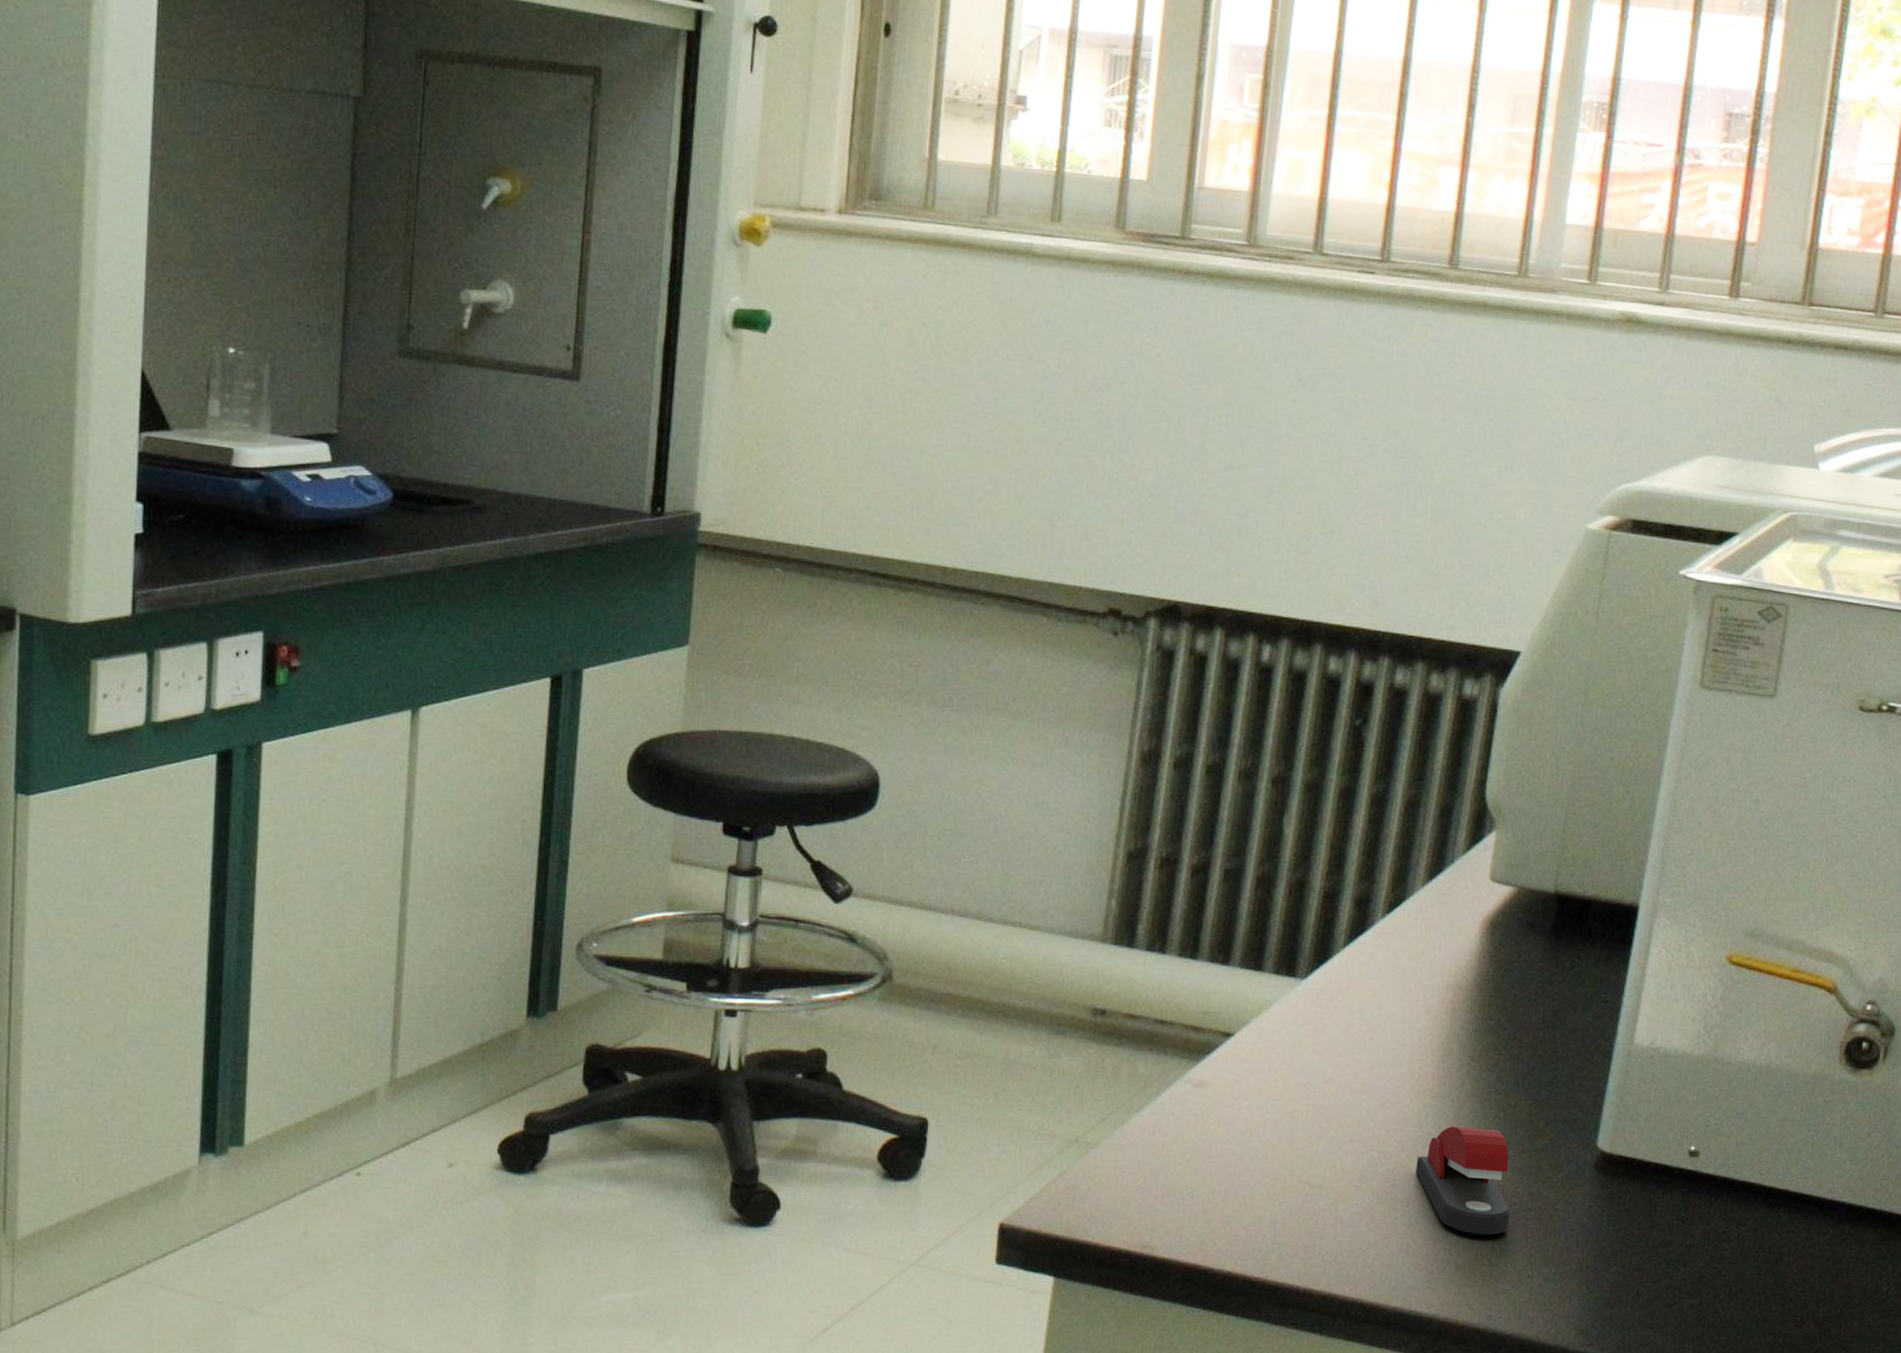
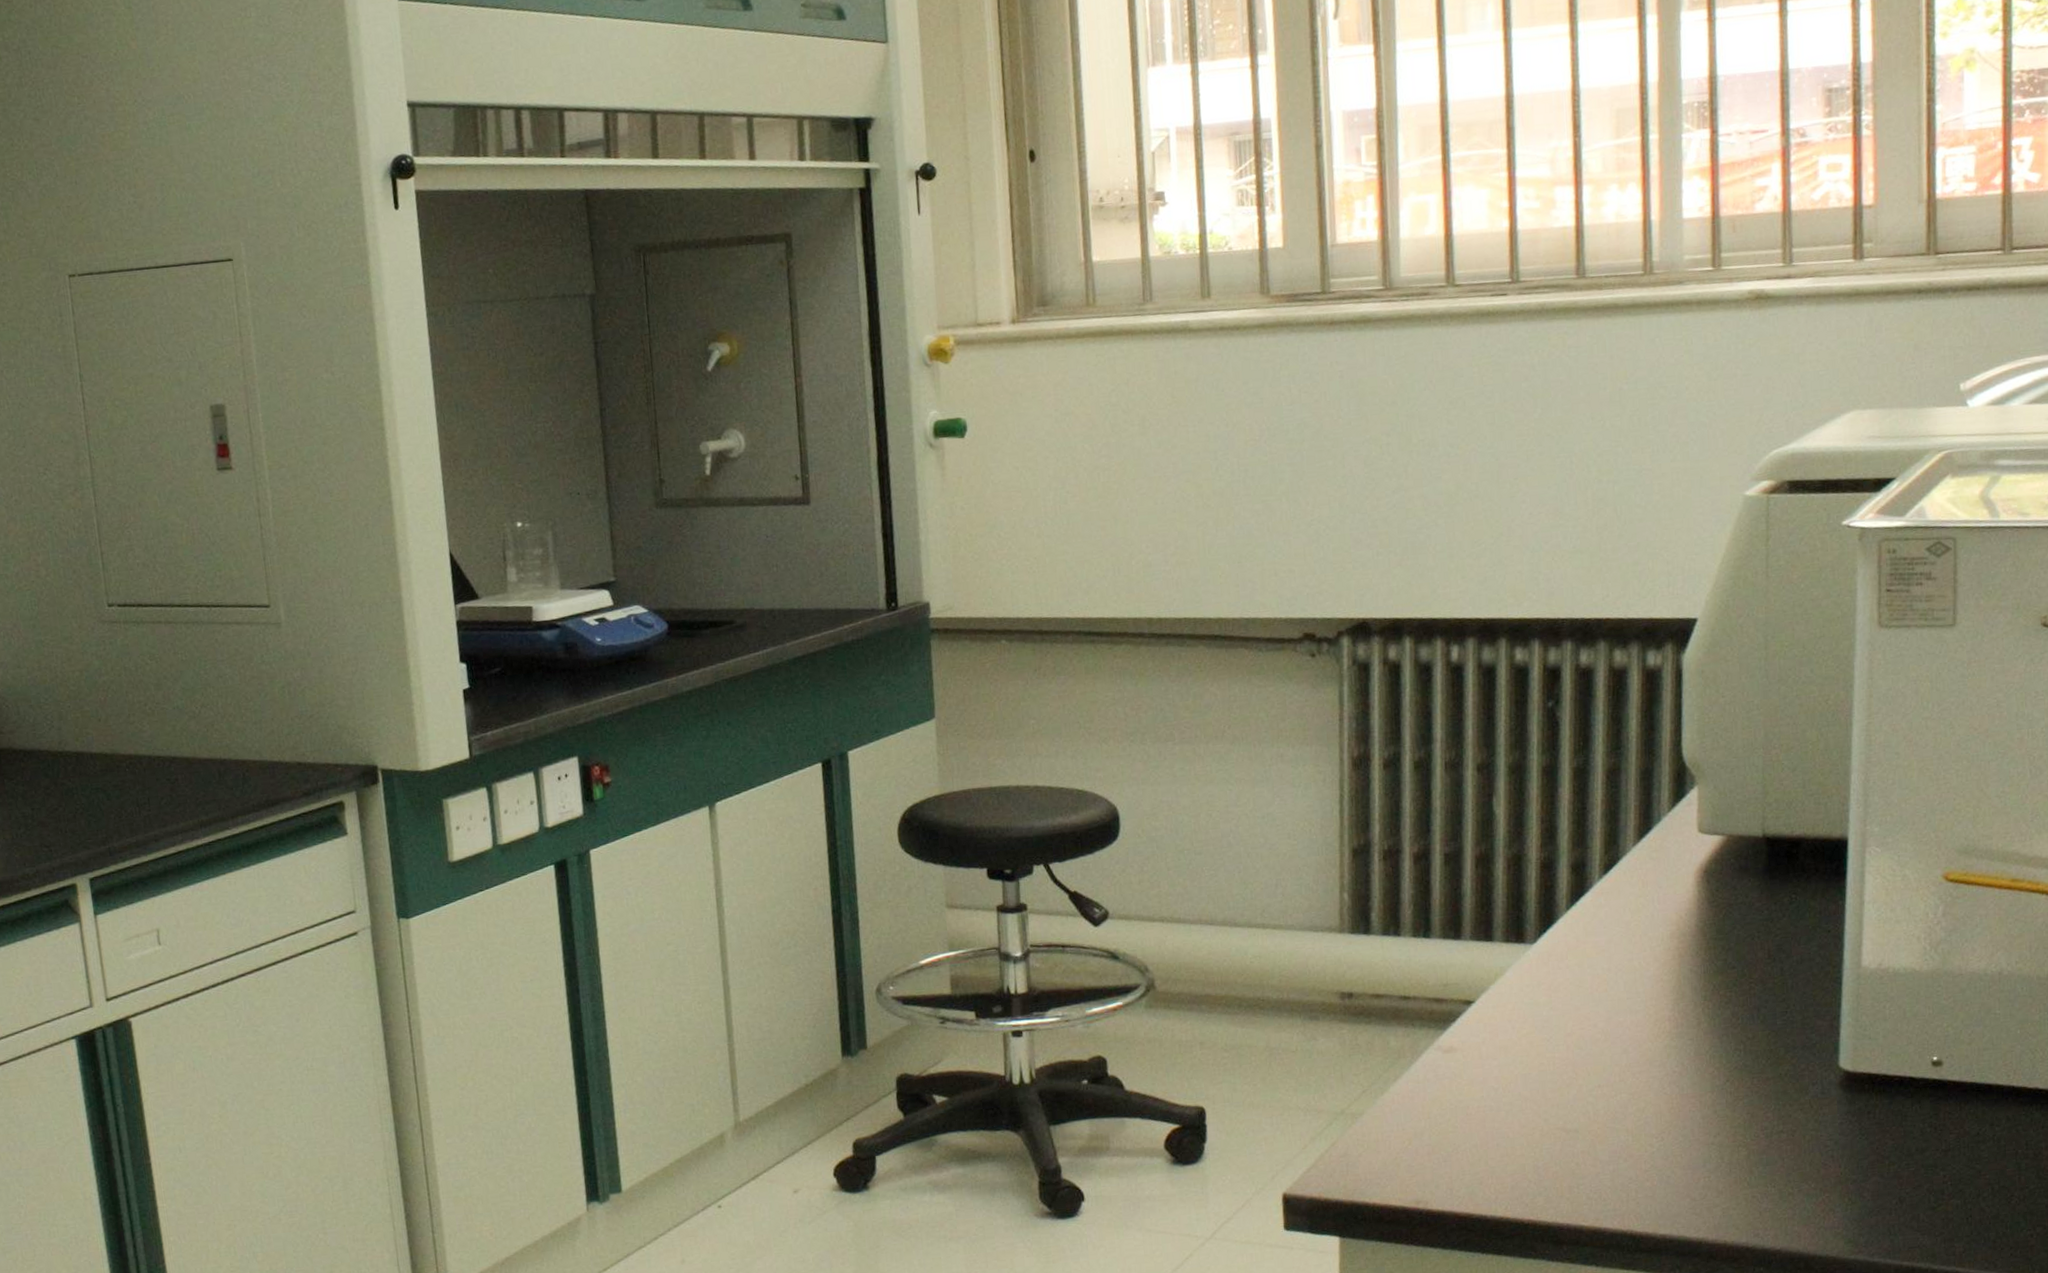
stapler: present [1416,1127,1511,1235] -> none [1665,1061,1764,1160]

